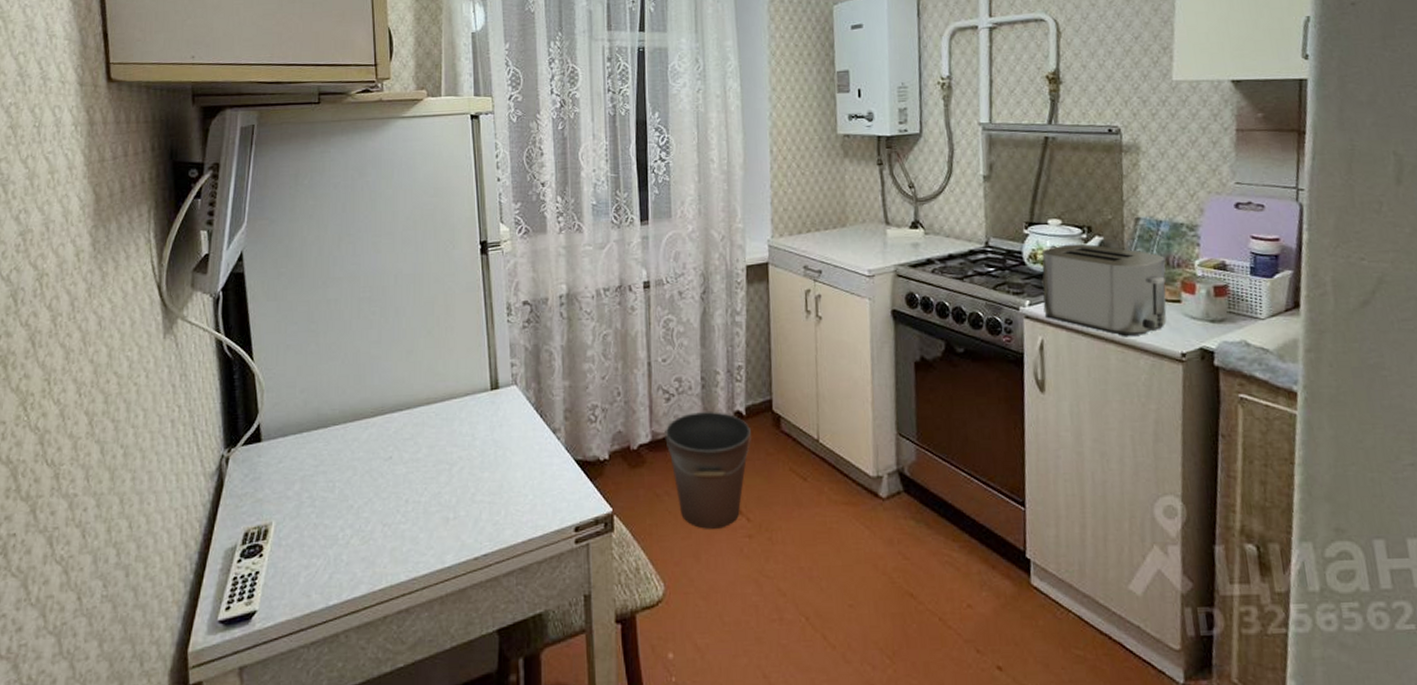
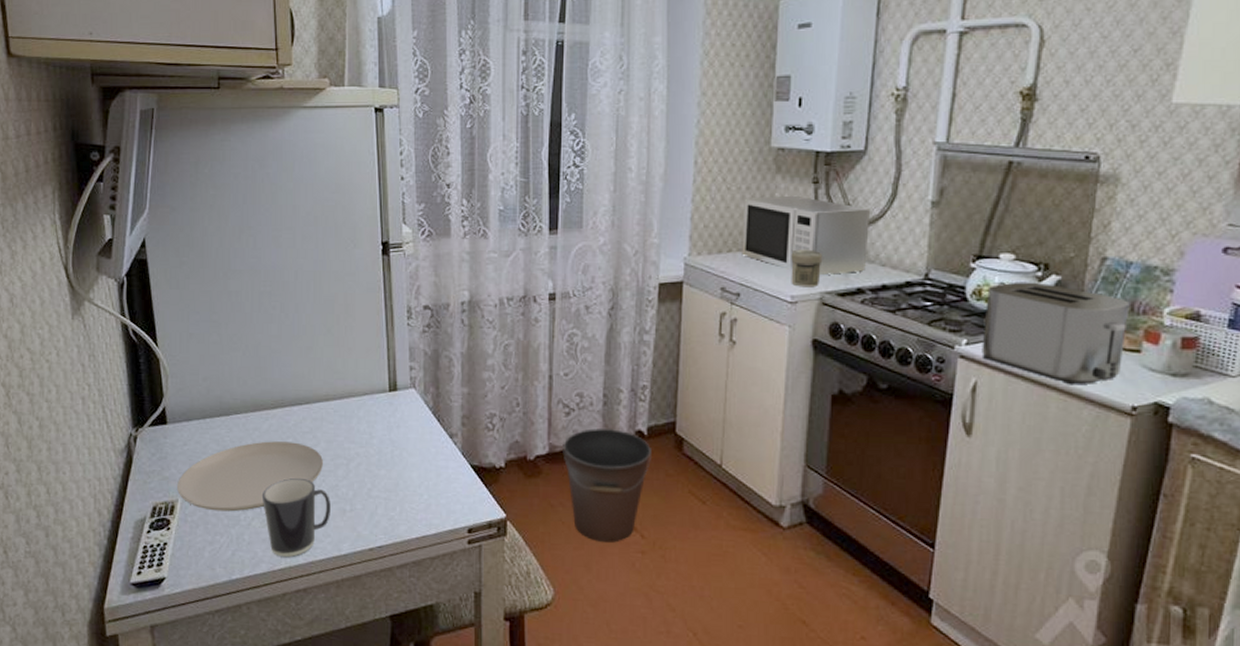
plate: none [271,450,425,532] -> present [177,441,323,512]
mug: none [361,487,433,576] -> present [261,477,330,558]
microwave: none [817,176,932,250] -> present [742,195,871,276]
jar: none [864,225,894,261] -> present [791,249,823,288]

